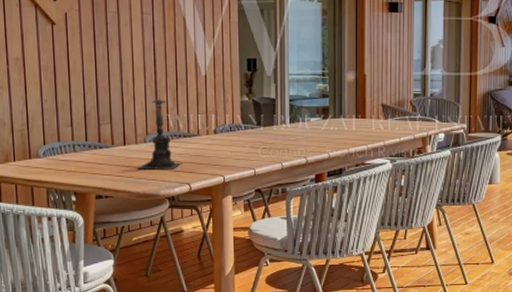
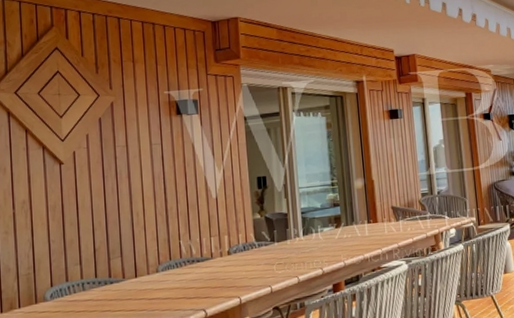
candle holder: present [137,89,182,169] -> none [150,217,197,301]

